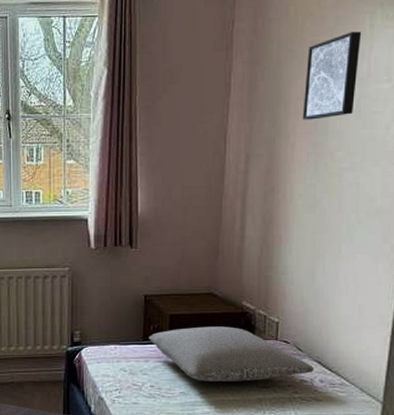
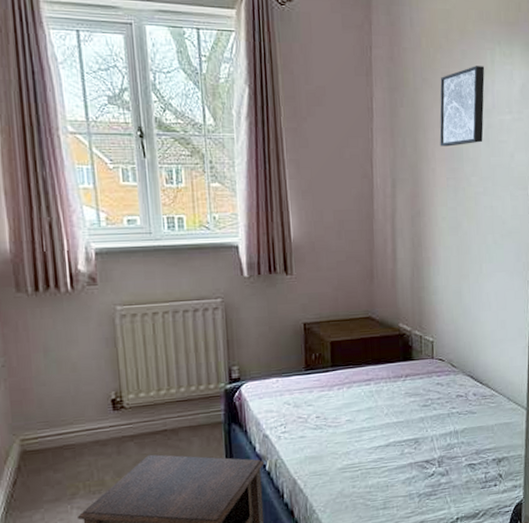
pillow: present [149,326,314,382] -> none [311,349,467,407]

